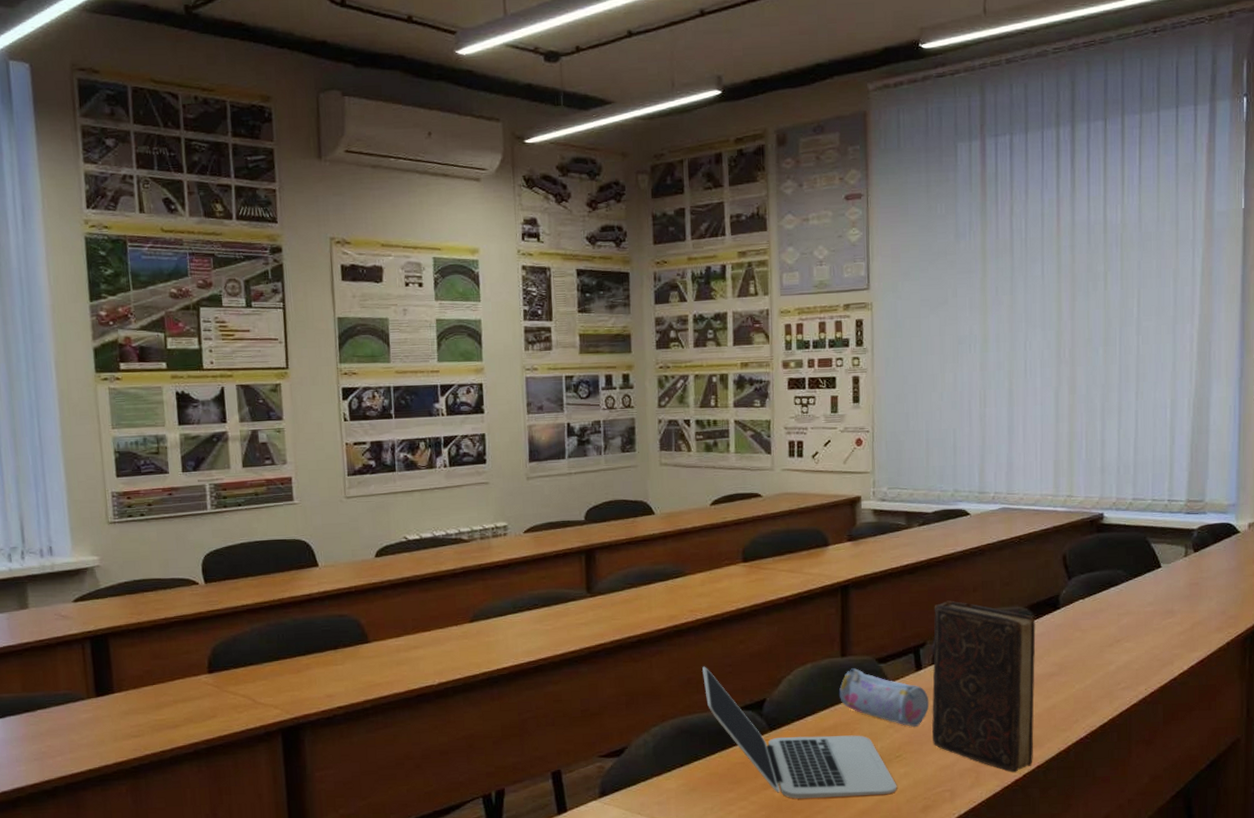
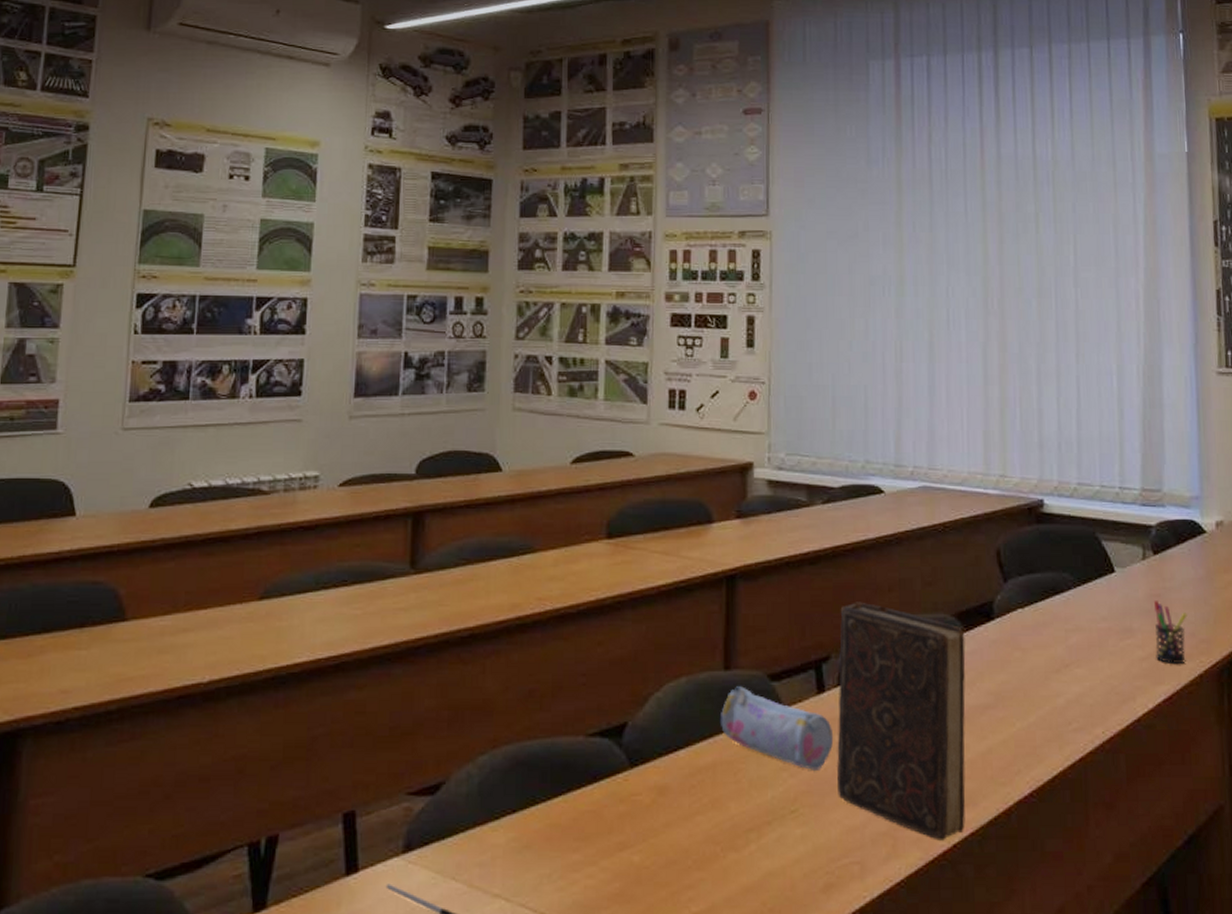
laptop: present [702,666,897,799] -> none [549,674,792,866]
pen holder: none [1192,587,1220,635] -> present [1154,599,1187,663]

